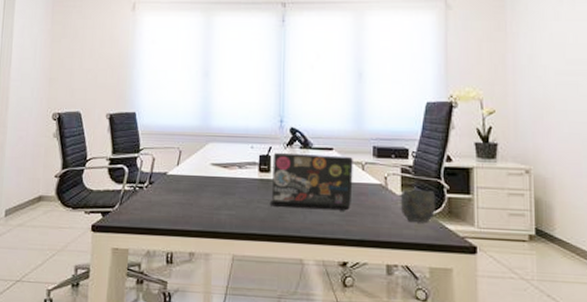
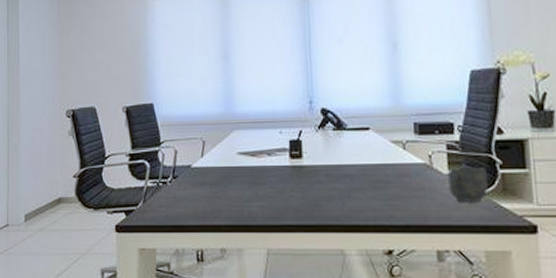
laptop: present [269,152,353,211] -> none [303,135,394,196]

